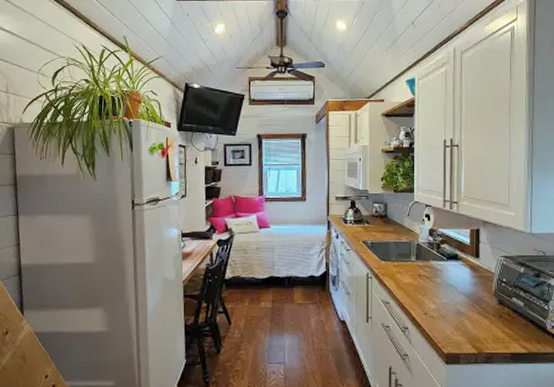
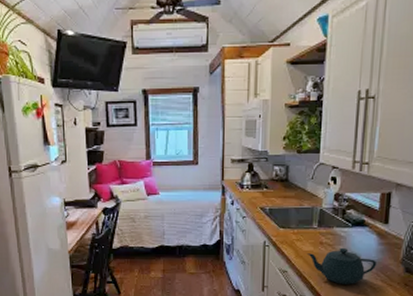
teapot: none [407,280,472,316] -> present [307,247,377,284]

